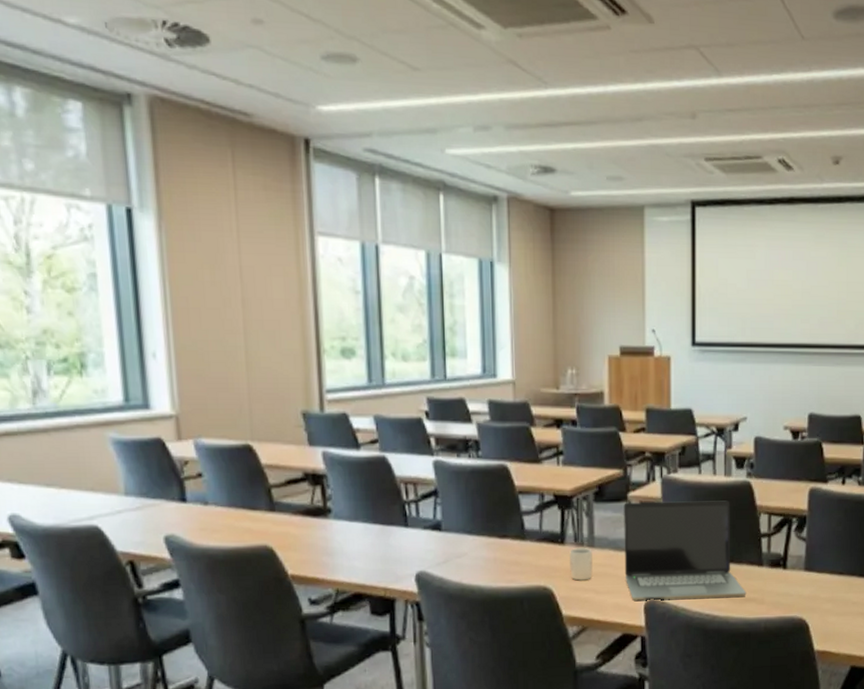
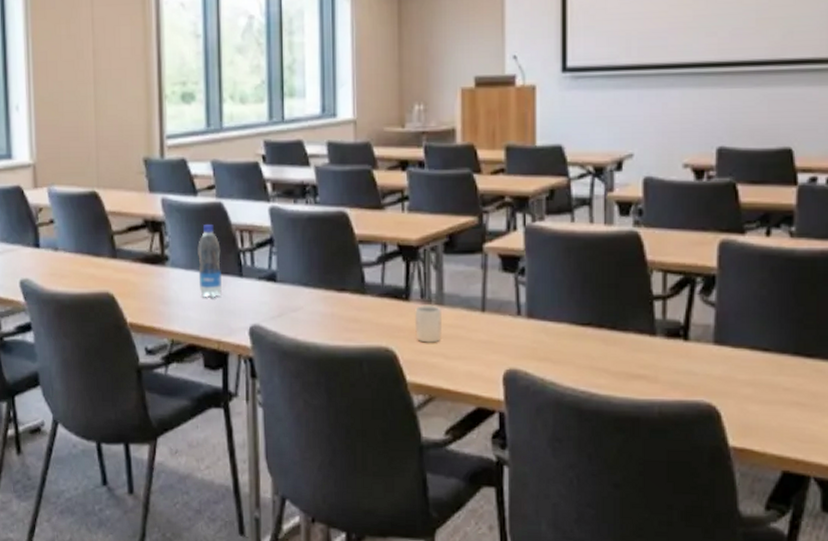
bottle: none [361,476,387,548] -> present [198,223,222,298]
laptop: present [624,500,747,601] -> none [479,254,634,372]

